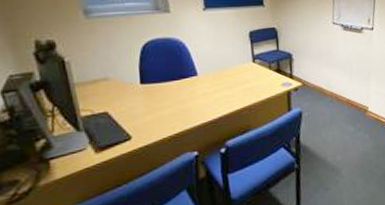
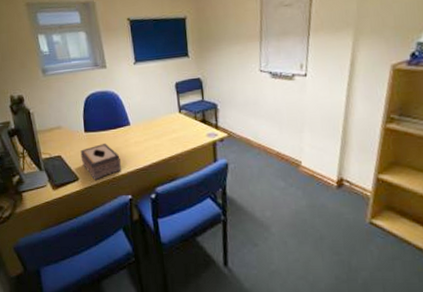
tissue box: none [134,95,187,138] -> present [80,143,122,180]

